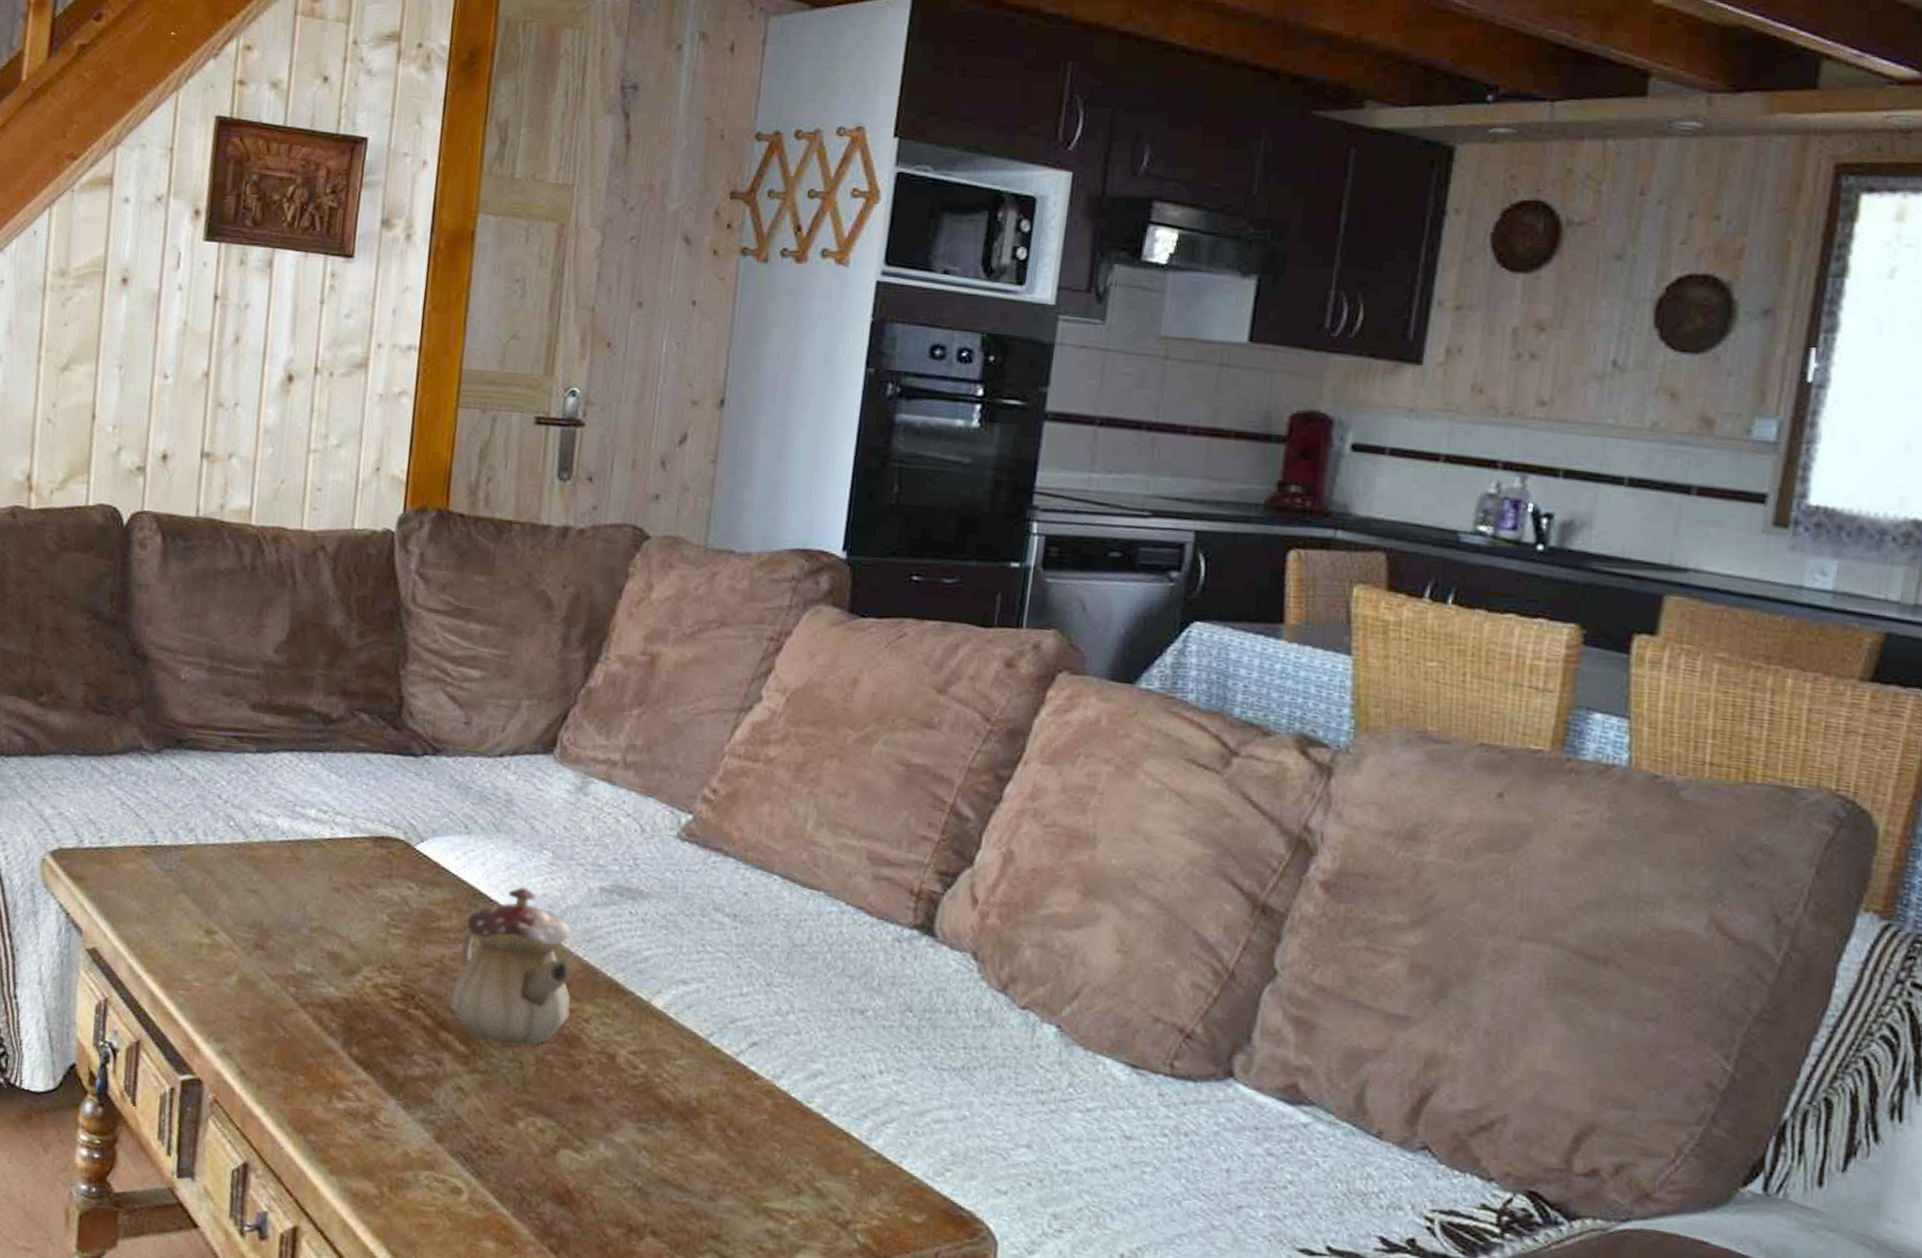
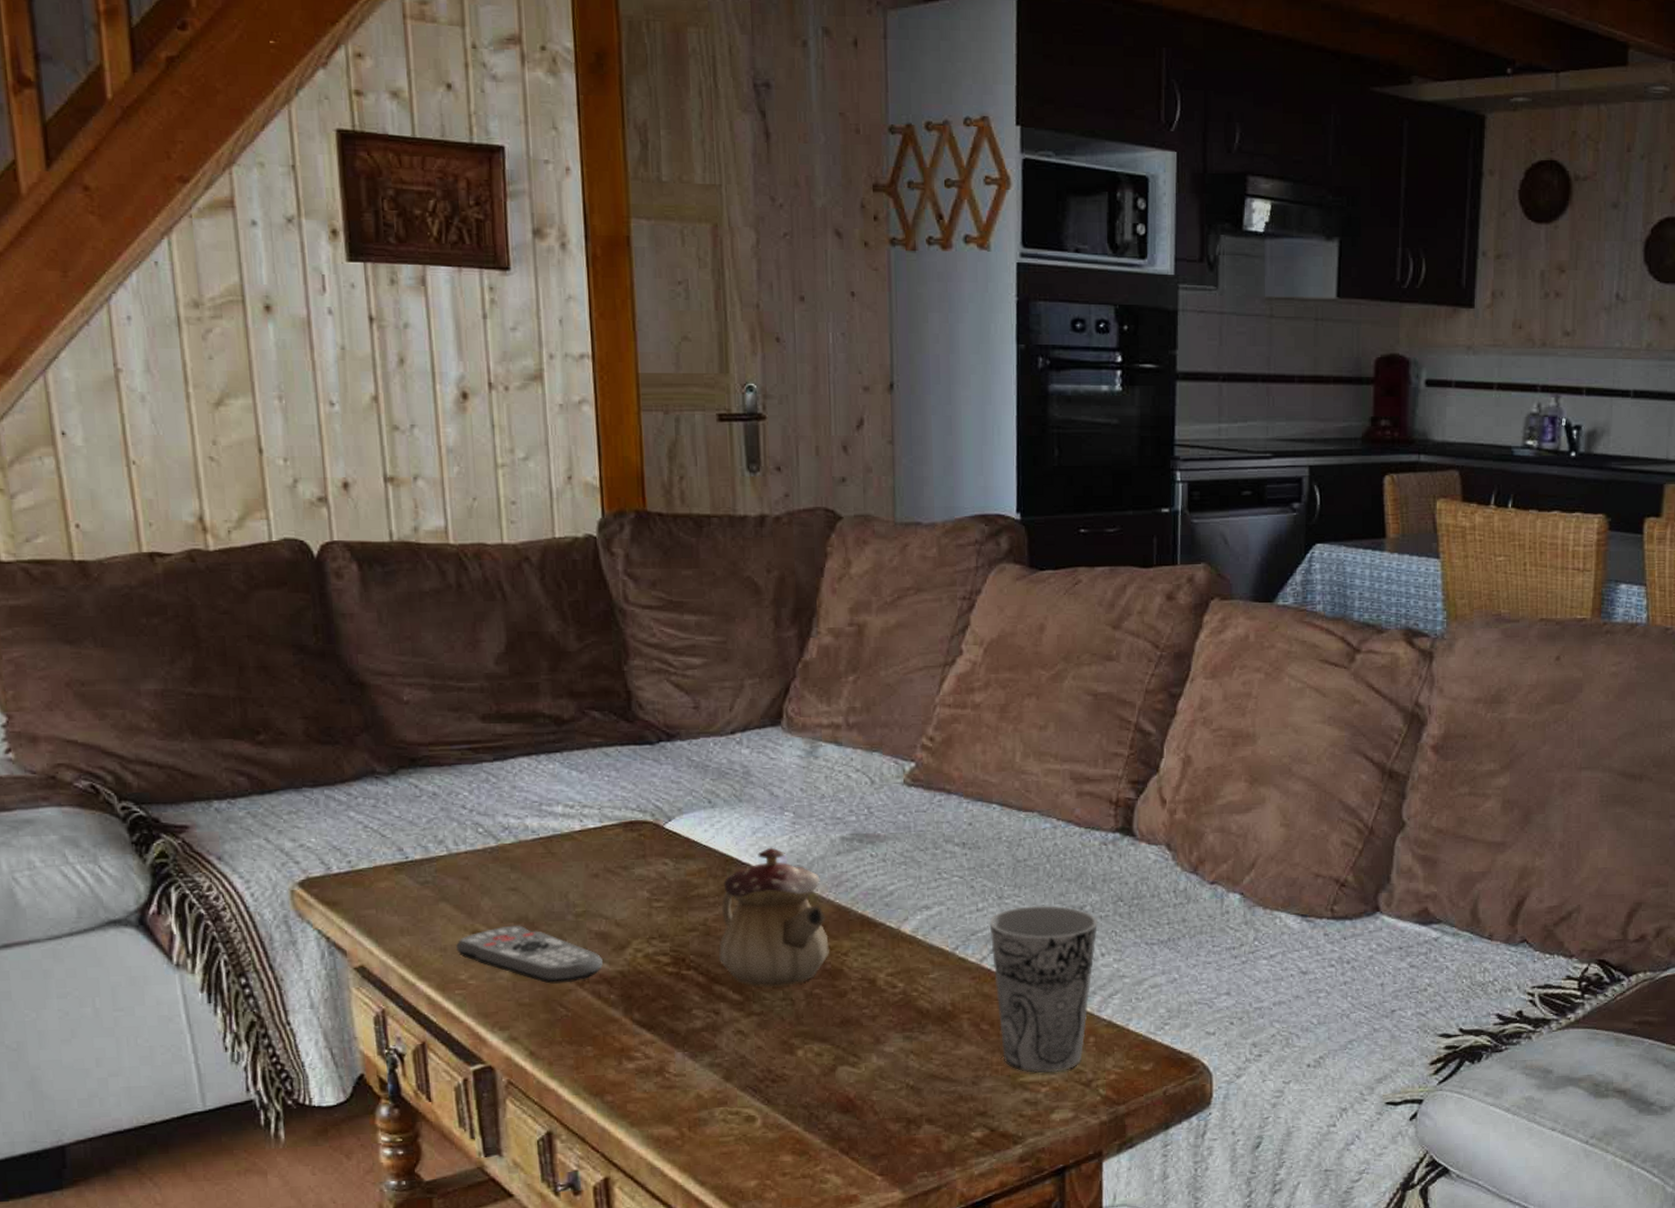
remote control: none [187,929,330,1002] -> present [456,925,603,984]
cup: none [748,999,880,1205] -> present [989,905,1099,1073]

